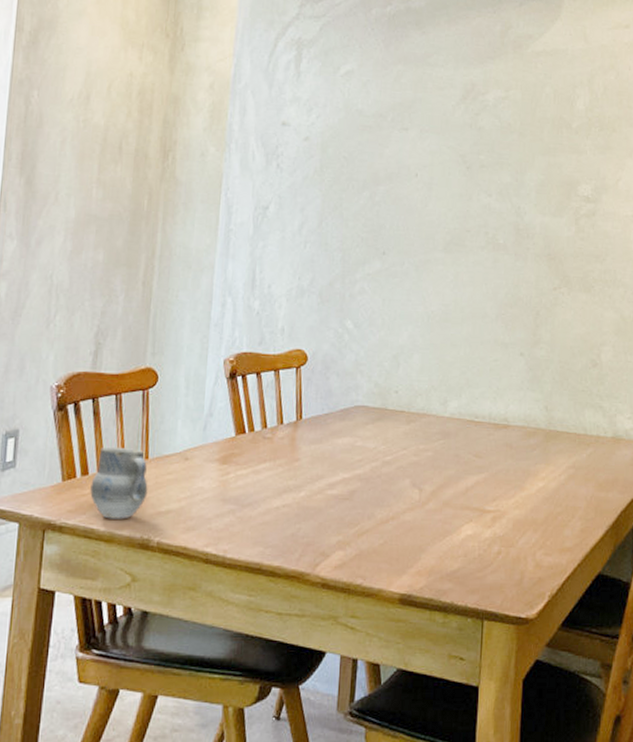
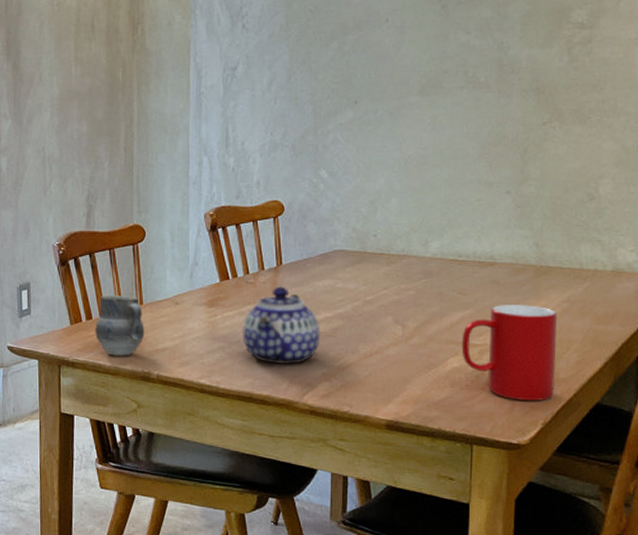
teapot: none [255,442,338,531] -> present [243,286,320,365]
cup: none [475,469,564,571] -> present [461,305,557,401]

